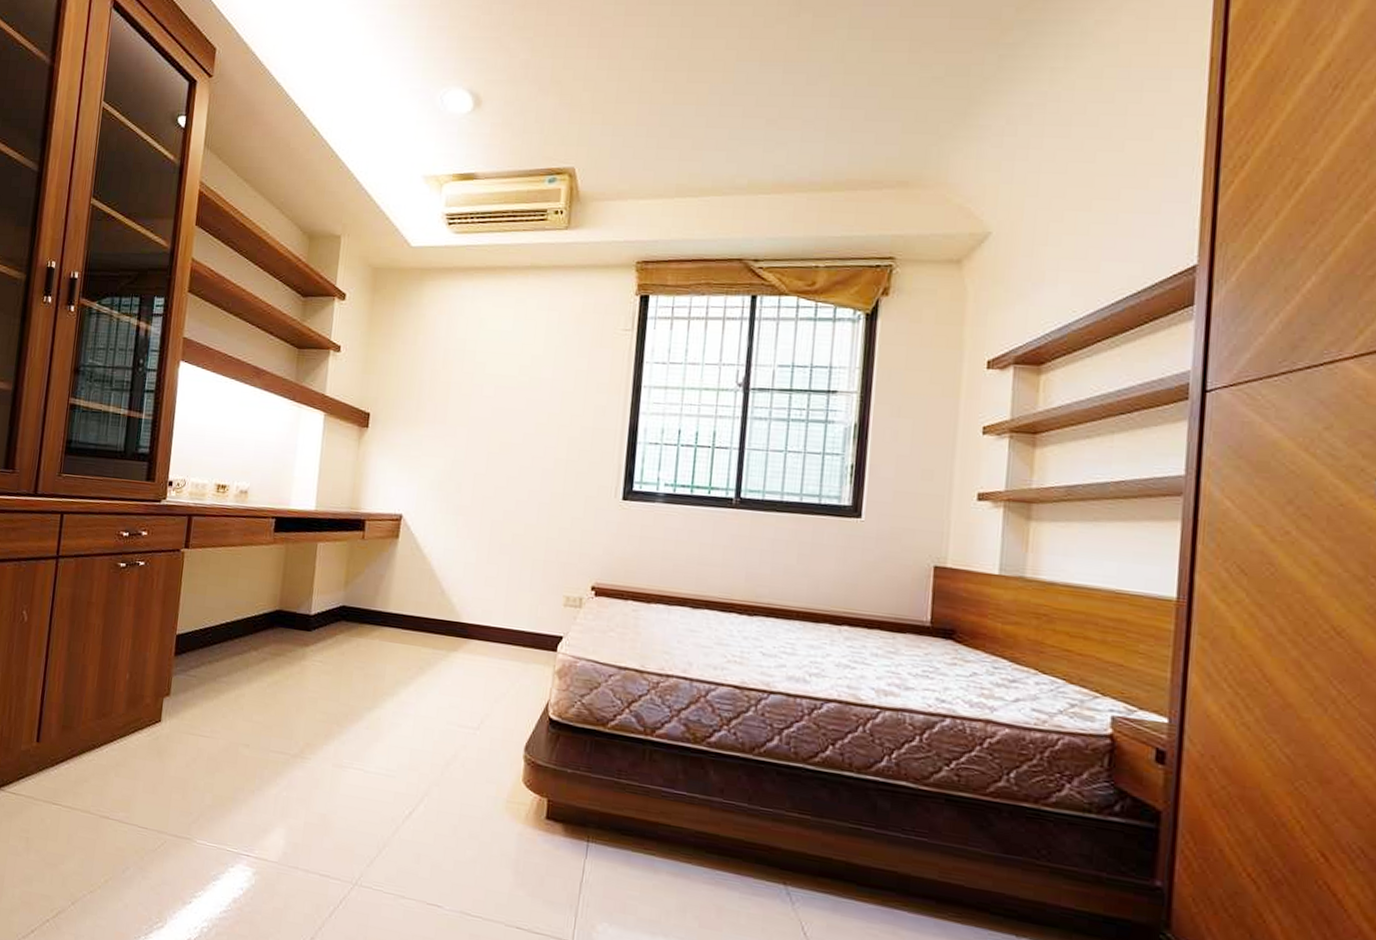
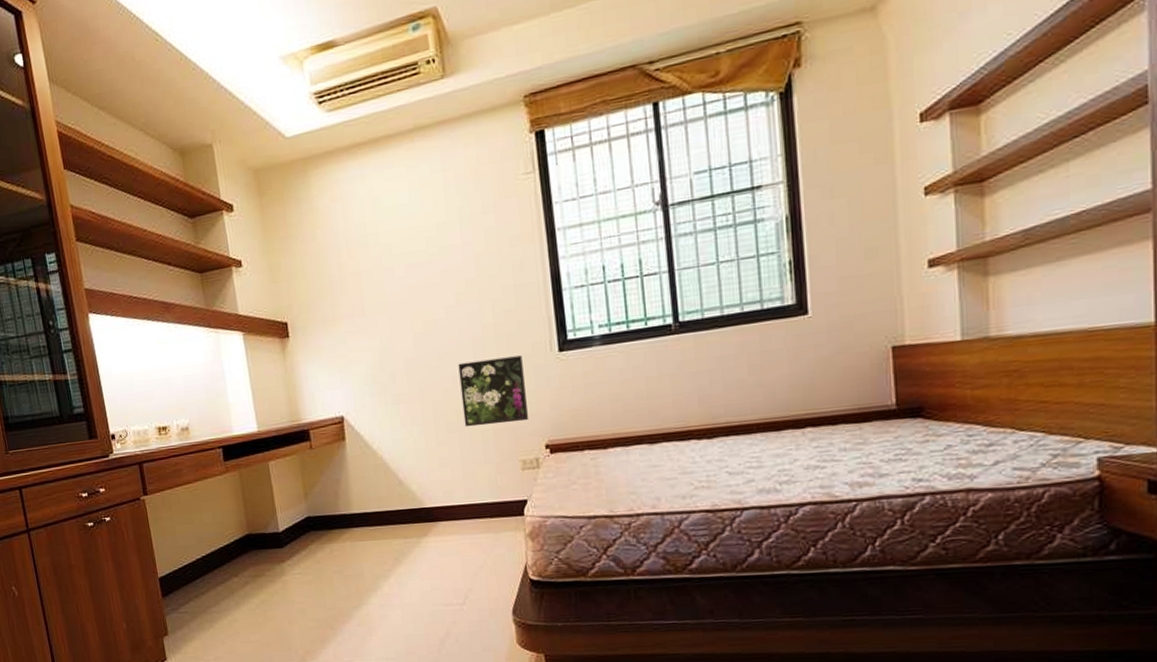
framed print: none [517,489,587,559] -> present [458,355,528,427]

